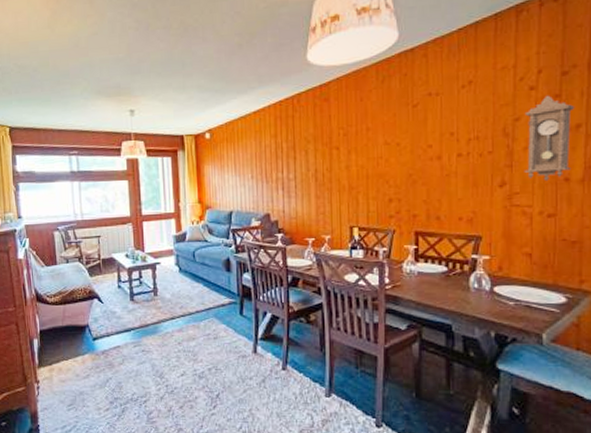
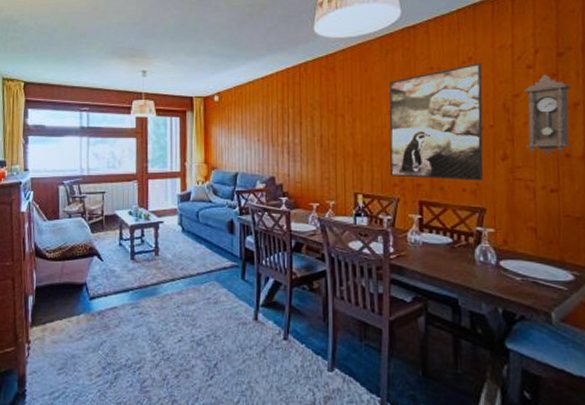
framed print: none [385,86,482,210] -> present [389,63,484,181]

